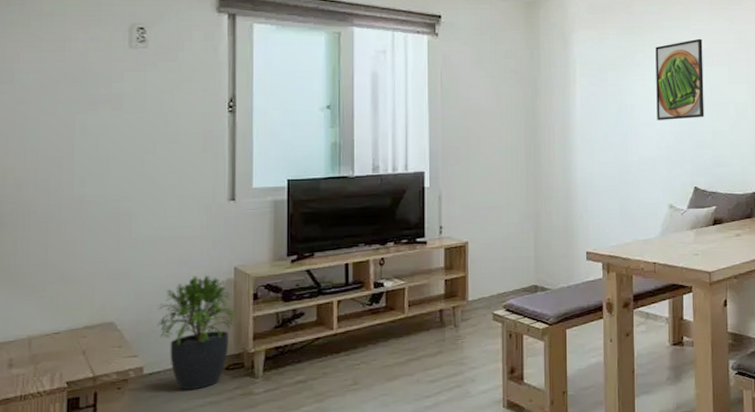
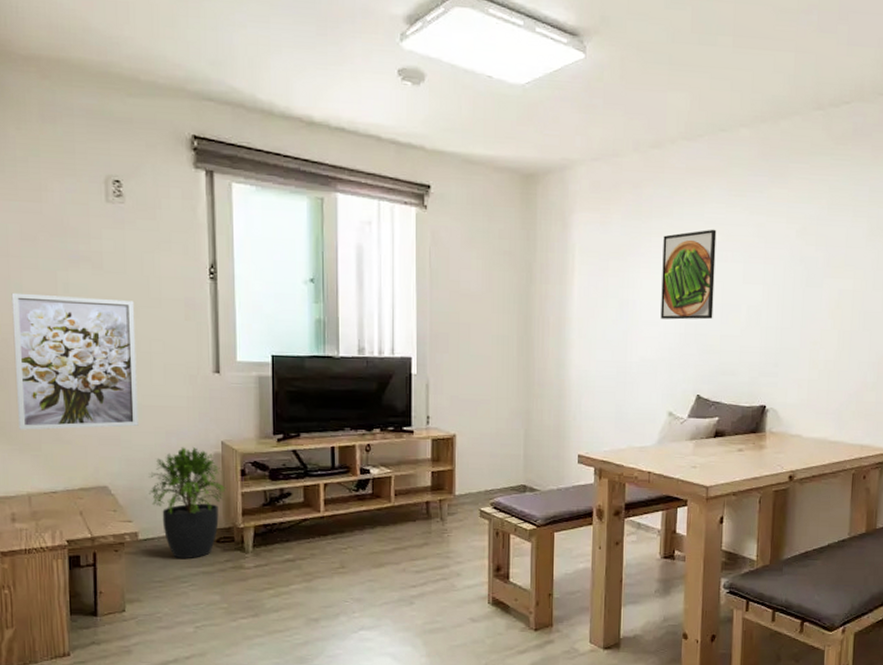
wall art: none [24,137,152,272] -> present [11,292,139,430]

